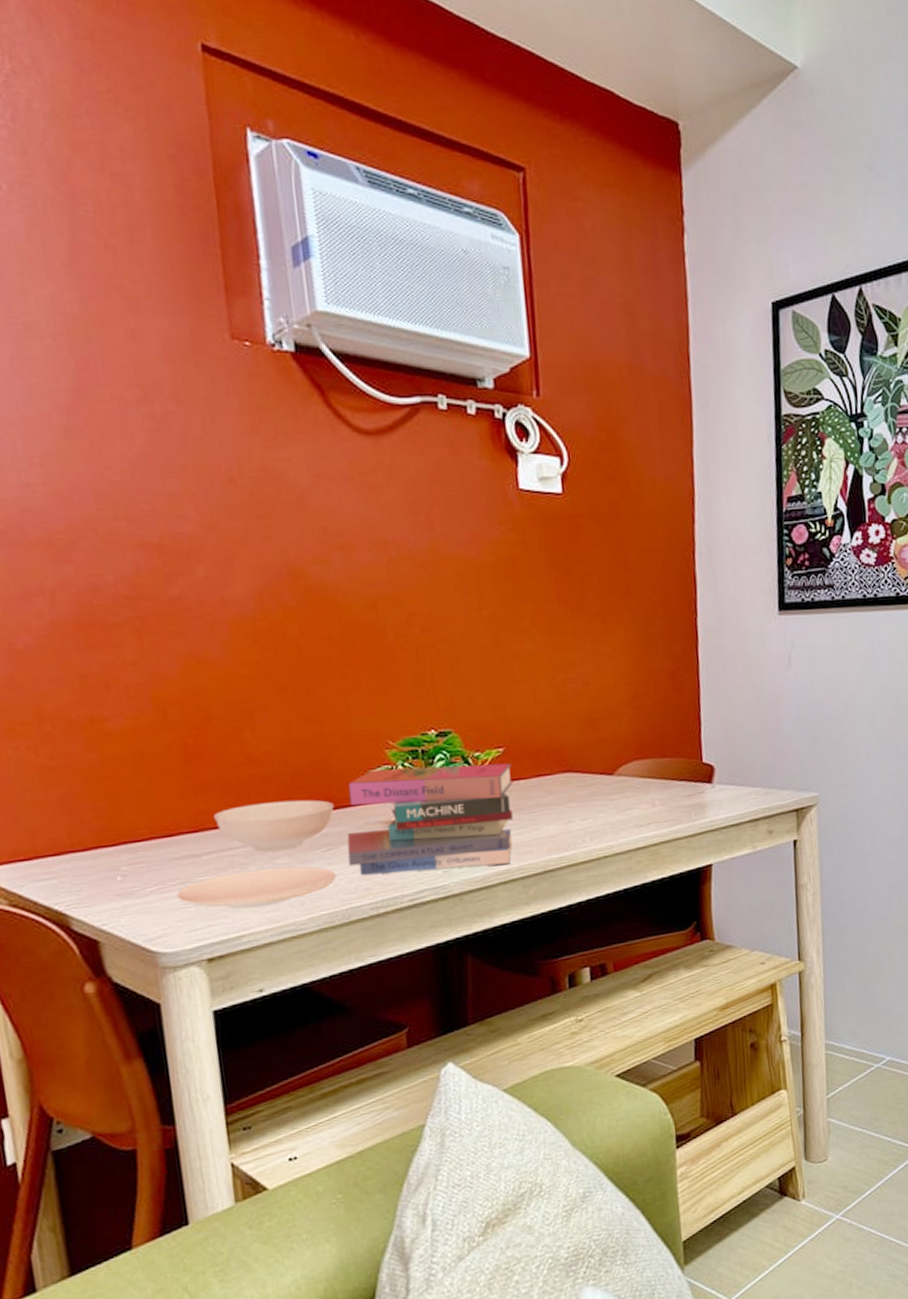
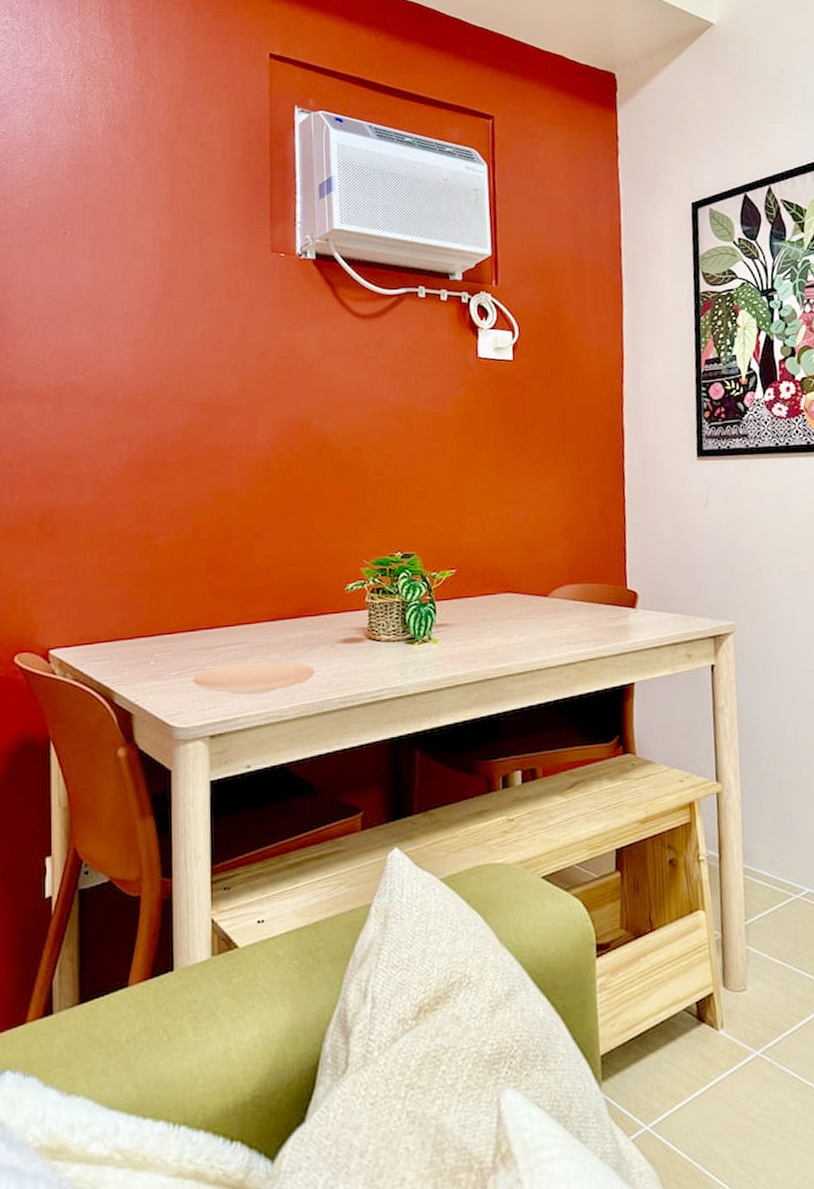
bowl: present [212,799,335,852] -> none [225,606,318,648]
books: present [347,762,514,876] -> none [325,582,462,673]

